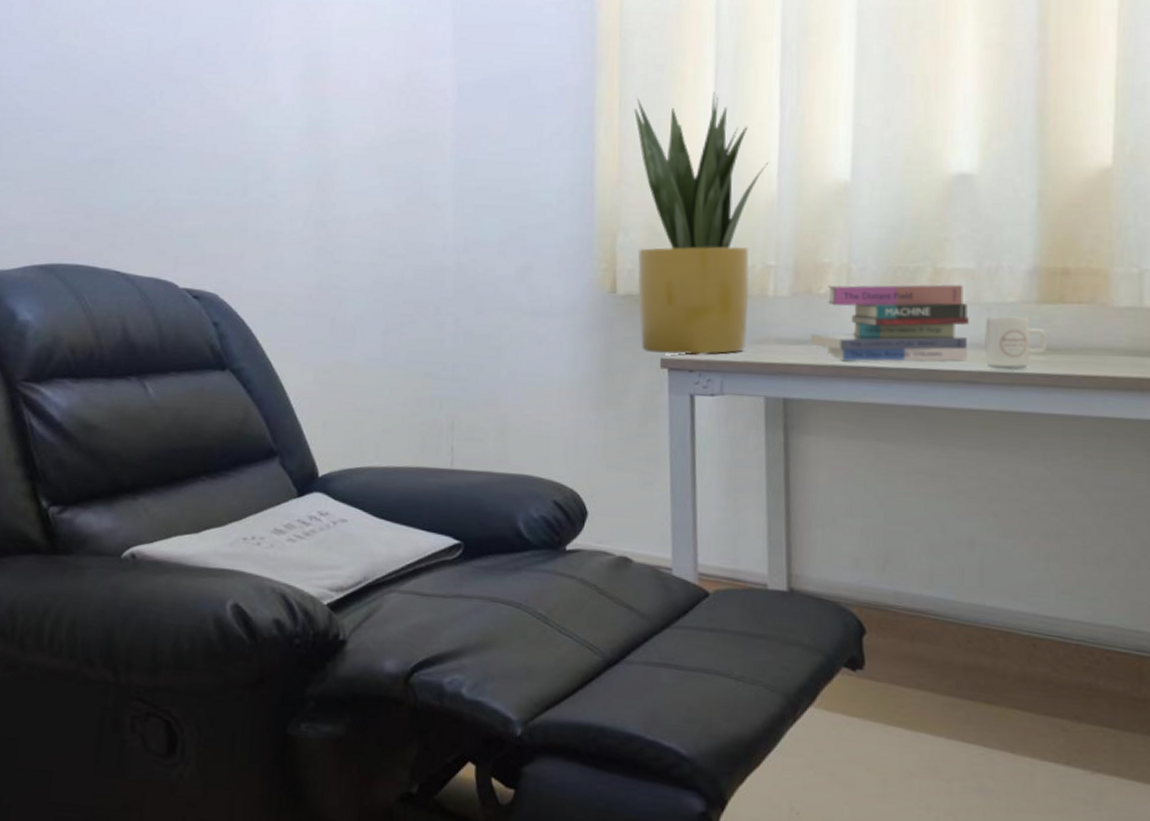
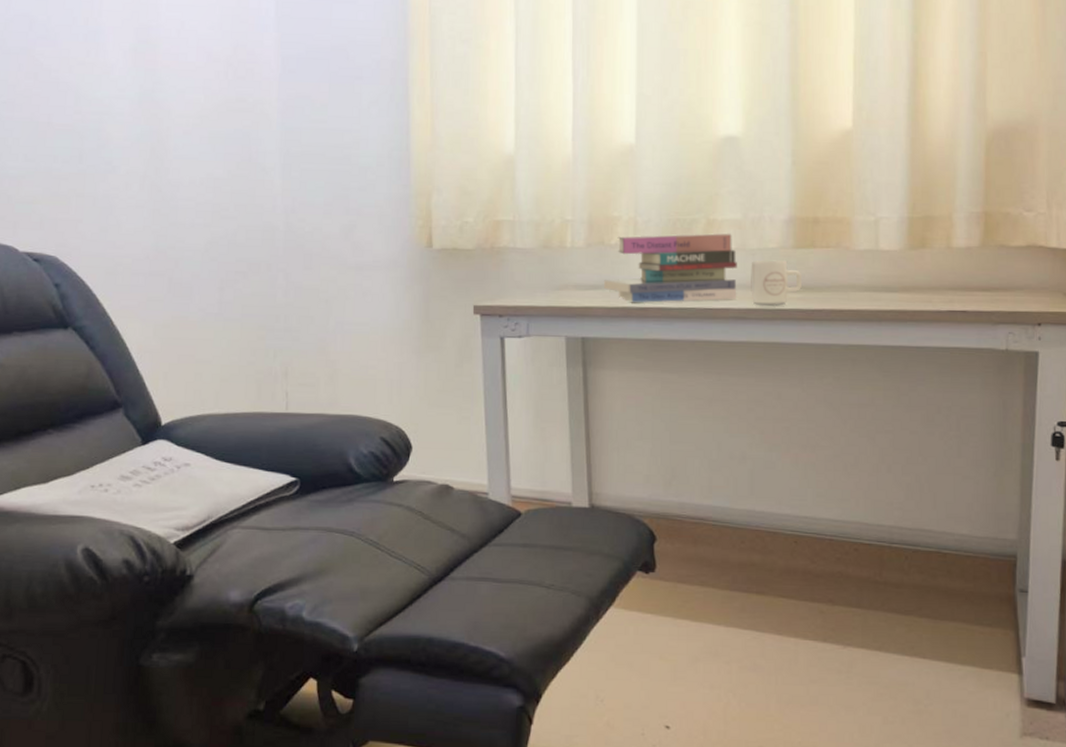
planter: present [634,92,769,355] -> none [444,64,565,302]

